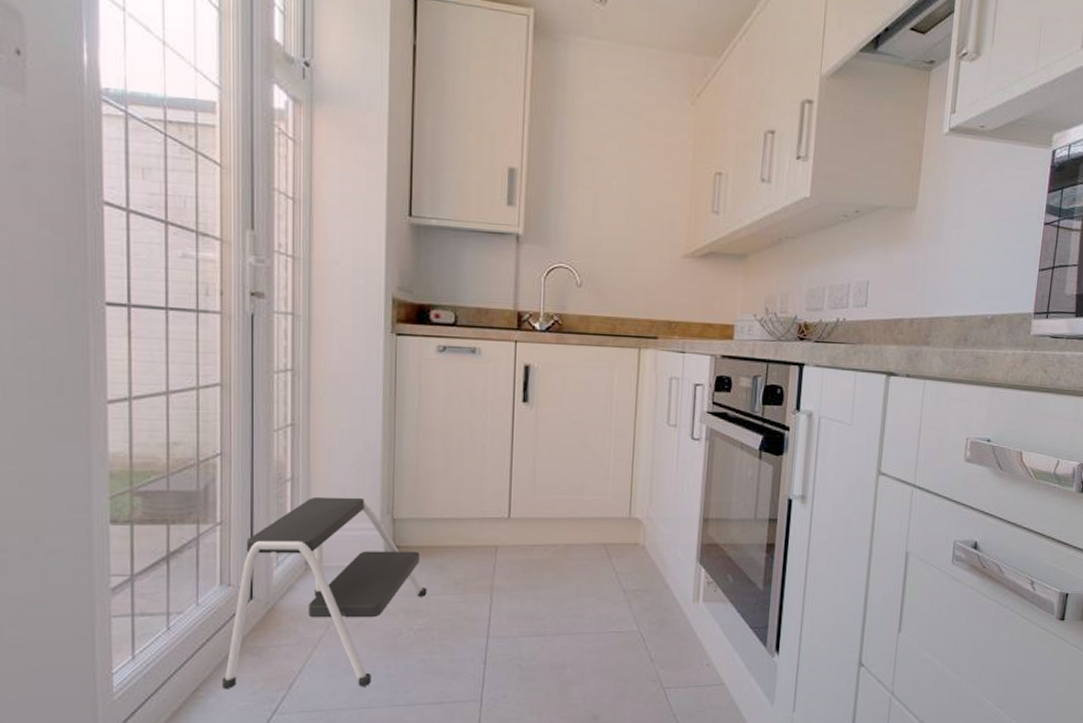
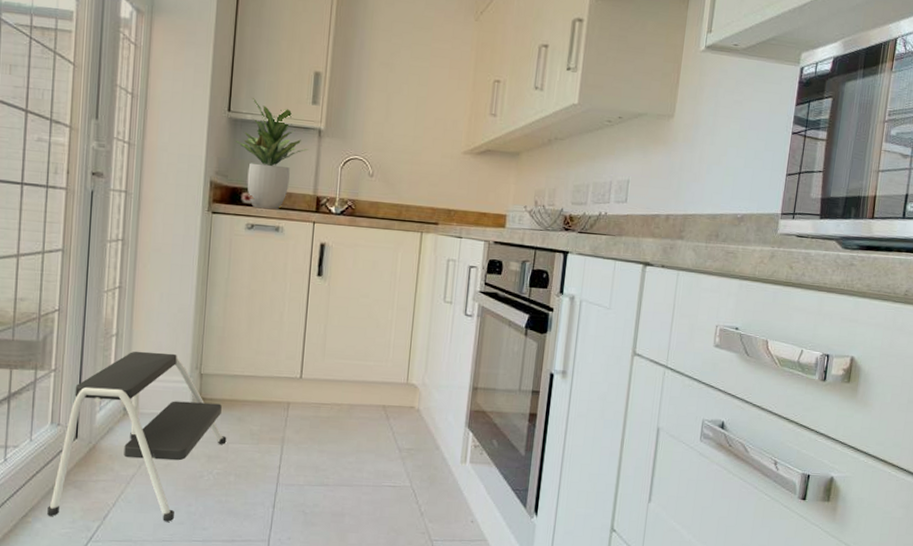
potted plant: none [420,200,505,329] -> present [236,98,308,210]

